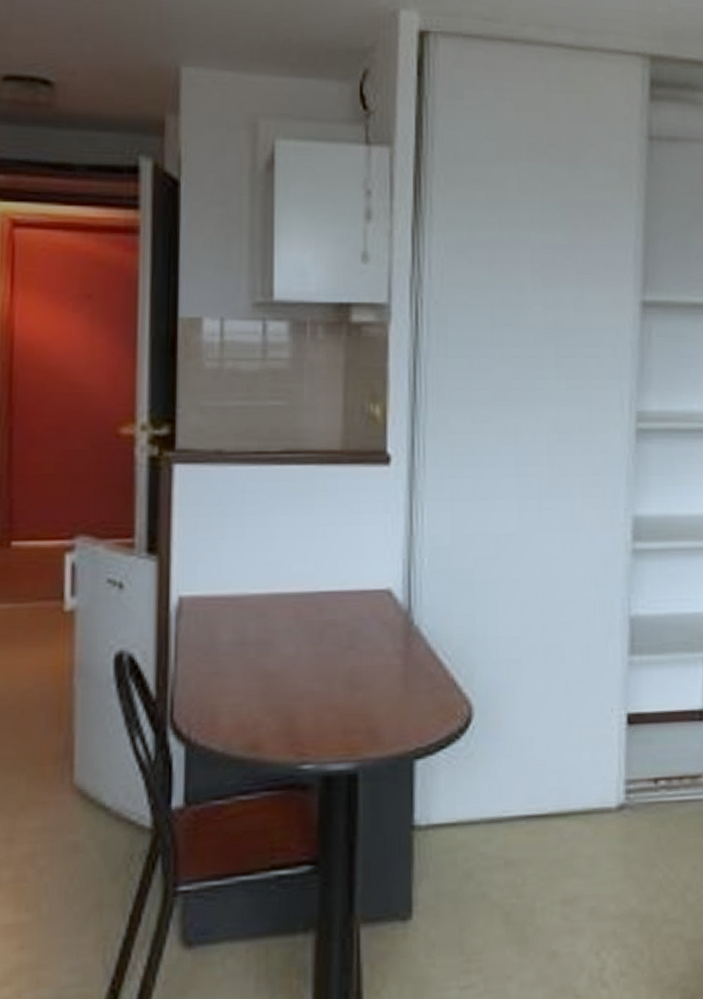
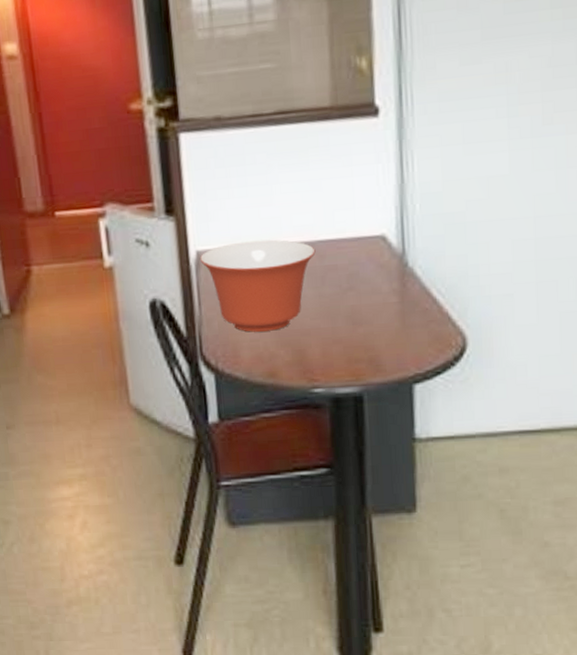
mixing bowl: none [181,587,315,695] -> present [199,239,316,332]

